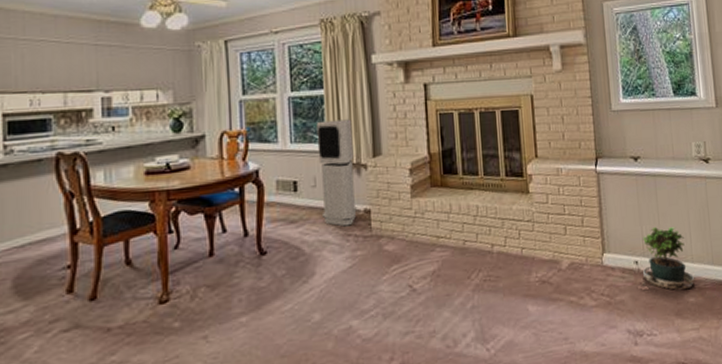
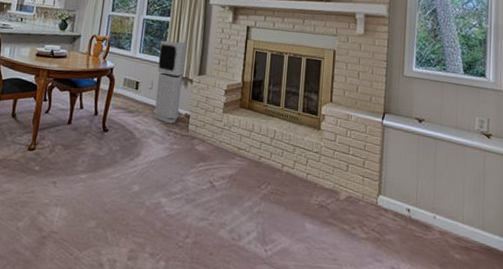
potted plant: present [642,226,695,290] -> none [411,183,463,246]

